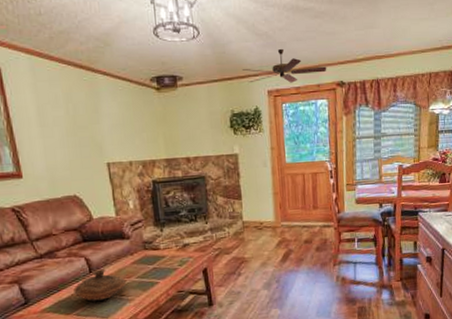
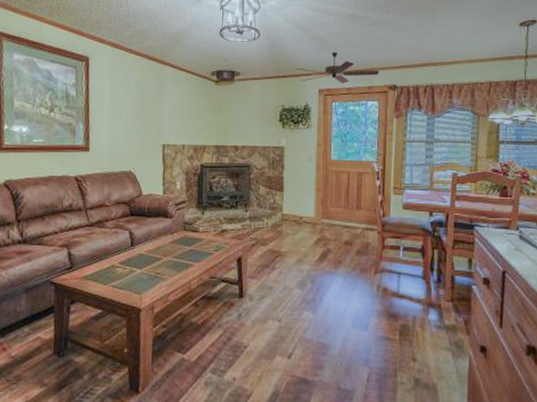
decorative bowl: present [73,269,127,301] -> none [114,244,164,275]

